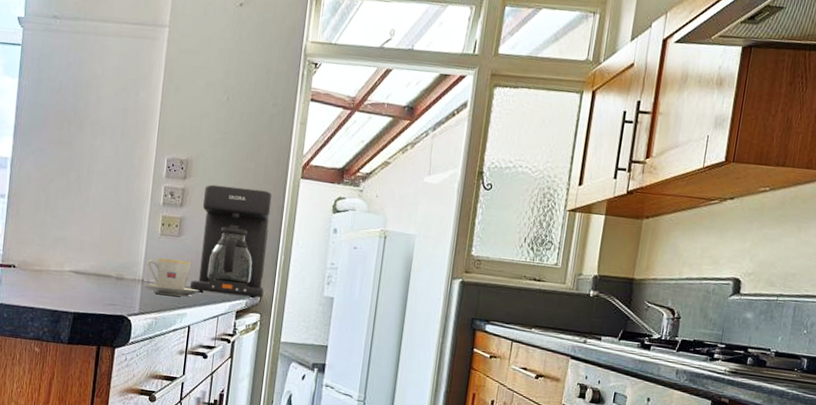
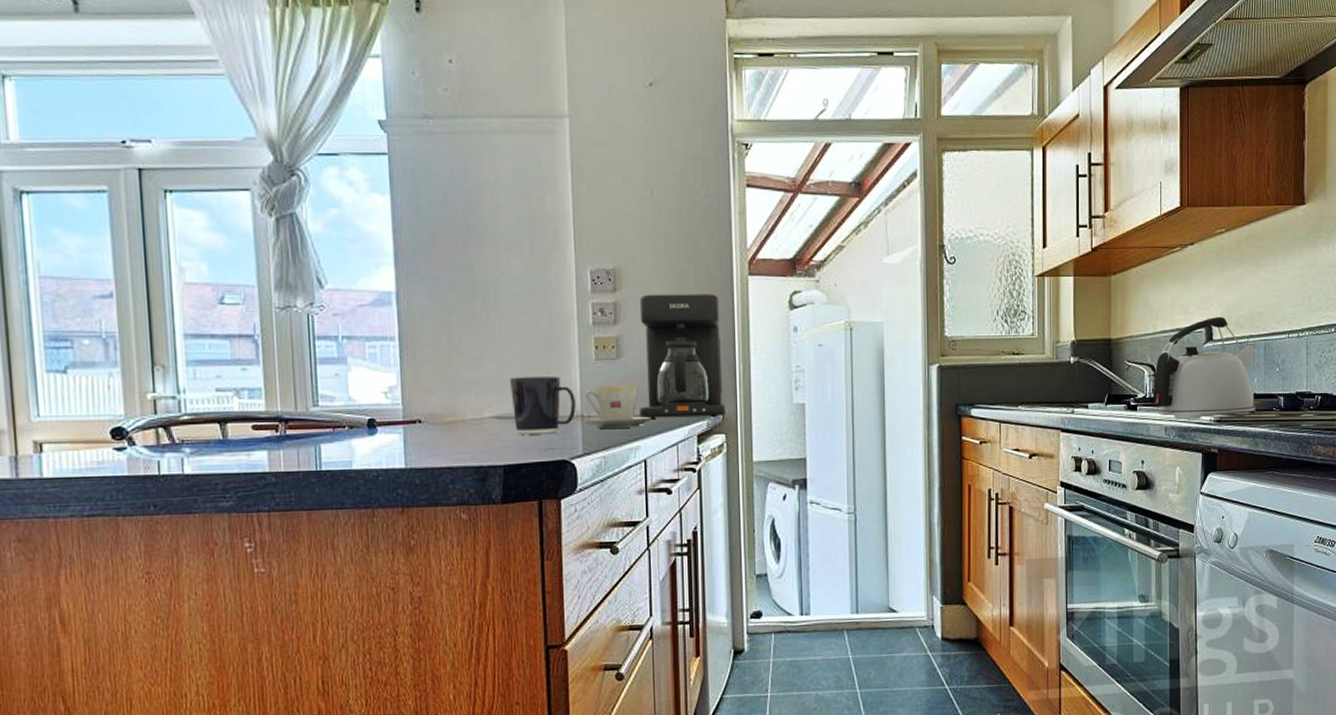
mug: none [87,240,140,293] -> present [509,376,576,435]
kettle: none [668,271,787,373] -> present [1153,316,1257,420]

